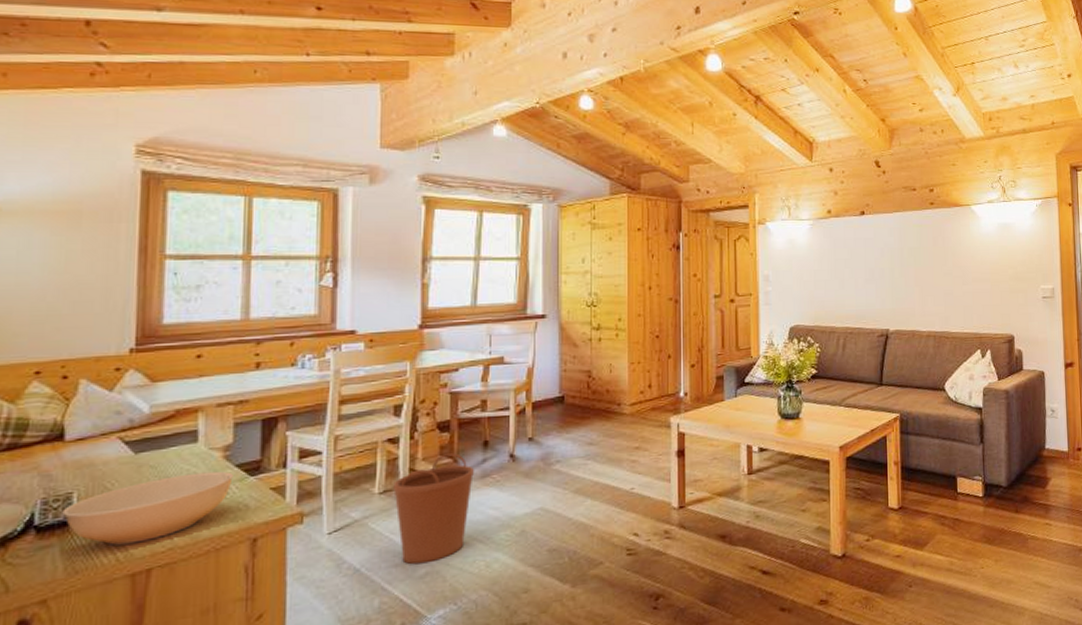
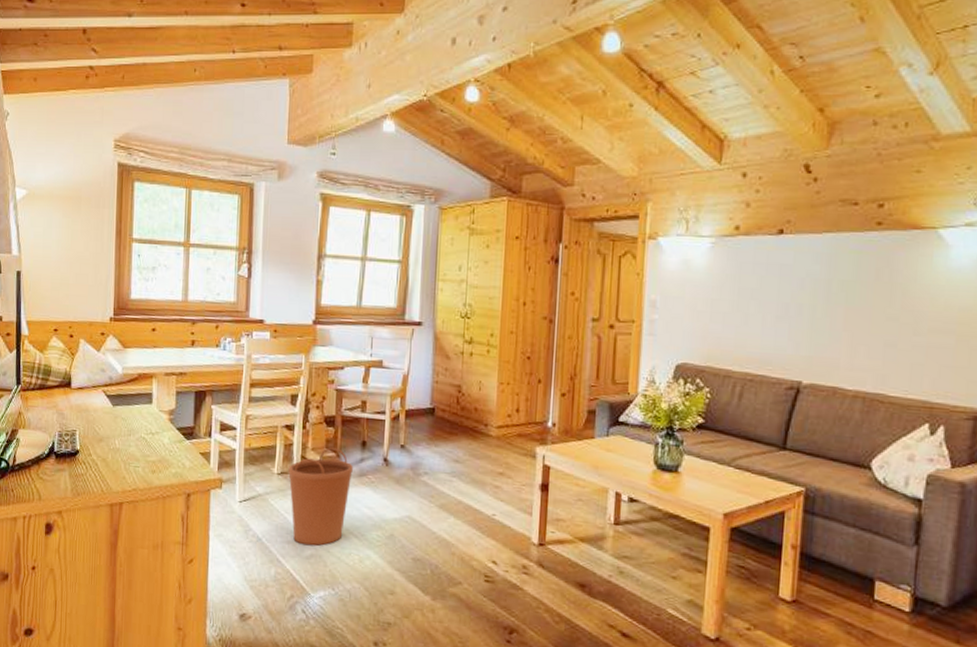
bowl: present [62,471,233,545] -> none [70,429,175,480]

